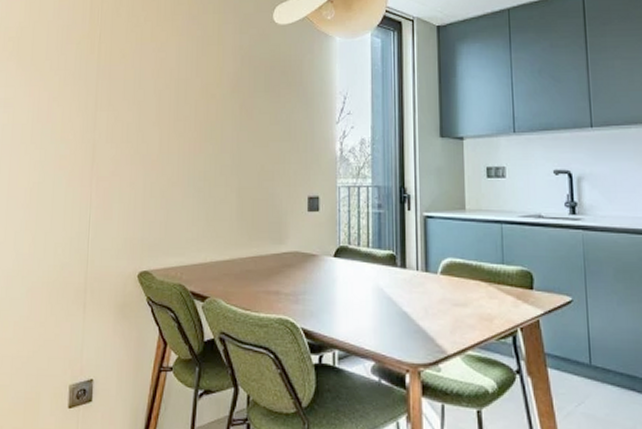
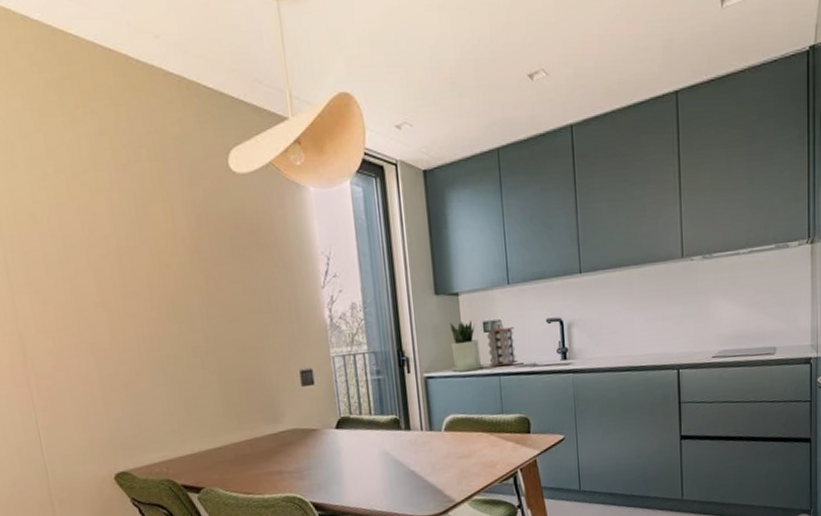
planter: none [452,165,485,215] -> present [449,321,484,372]
spice rack: none [488,169,522,214] -> present [485,322,518,367]

